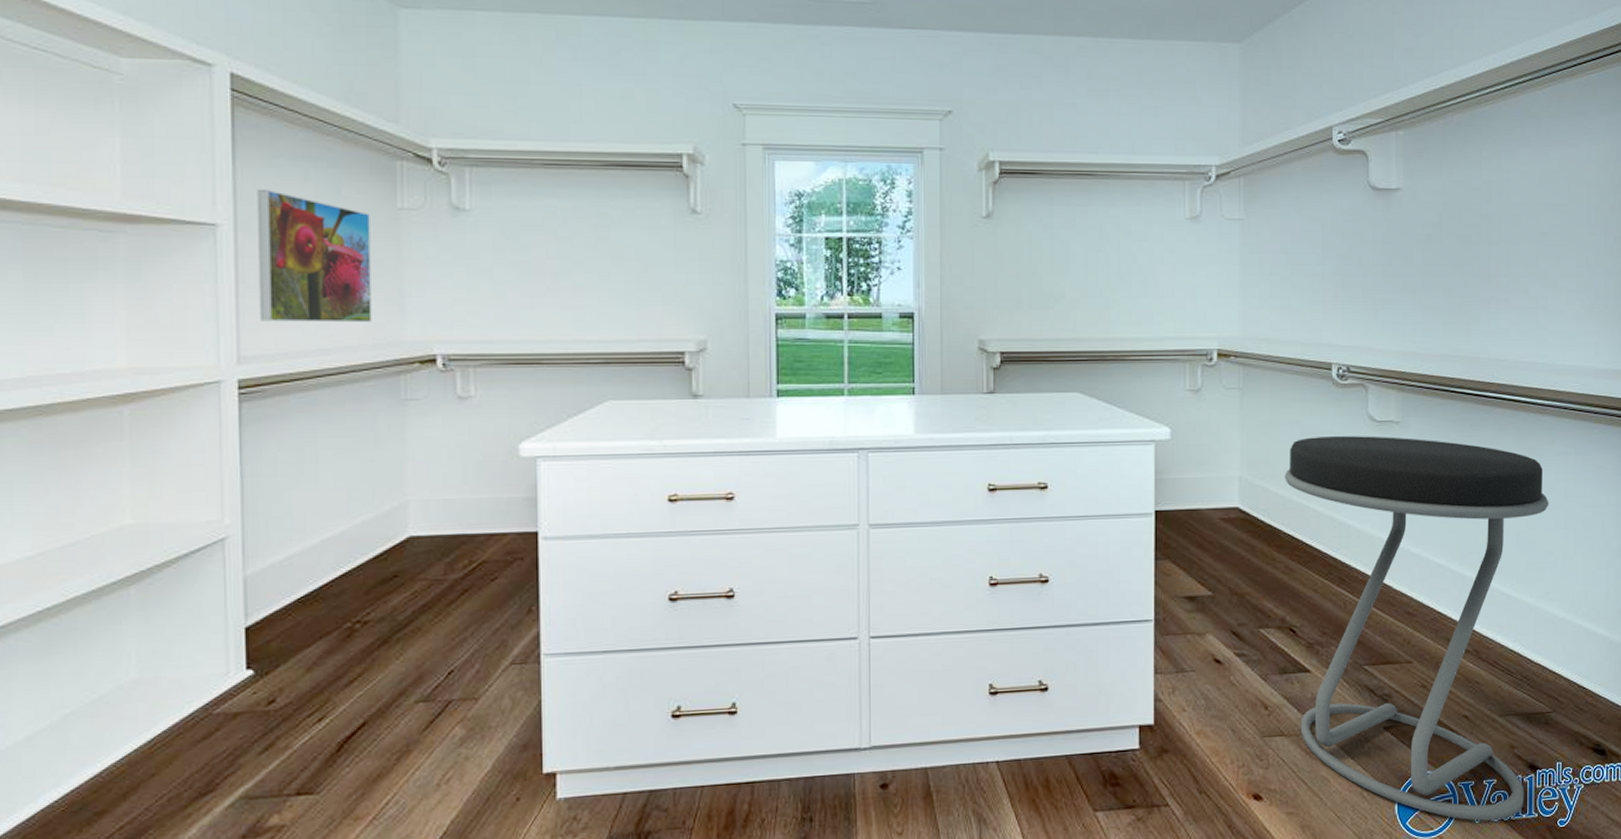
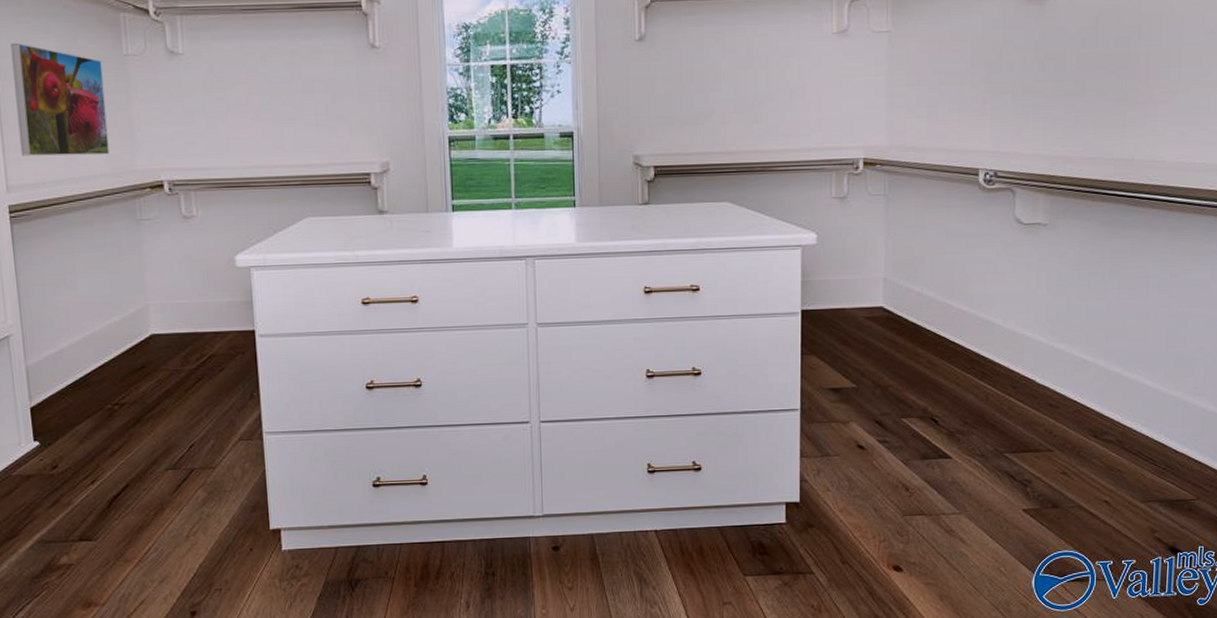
stool: present [1285,436,1549,821] -> none [929,238,1202,597]

